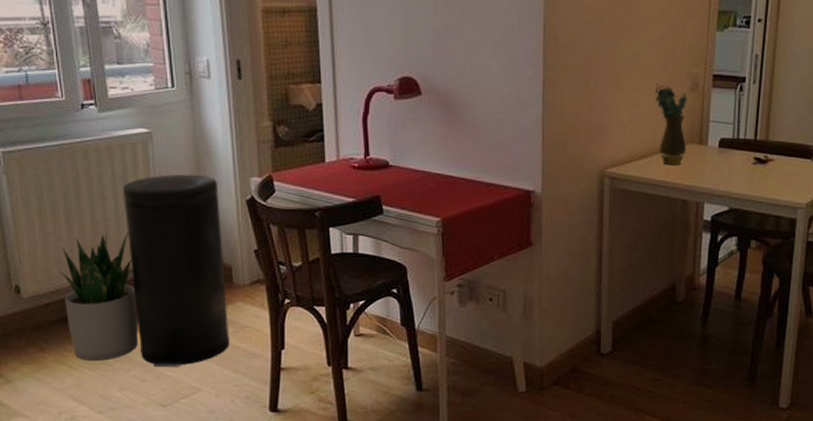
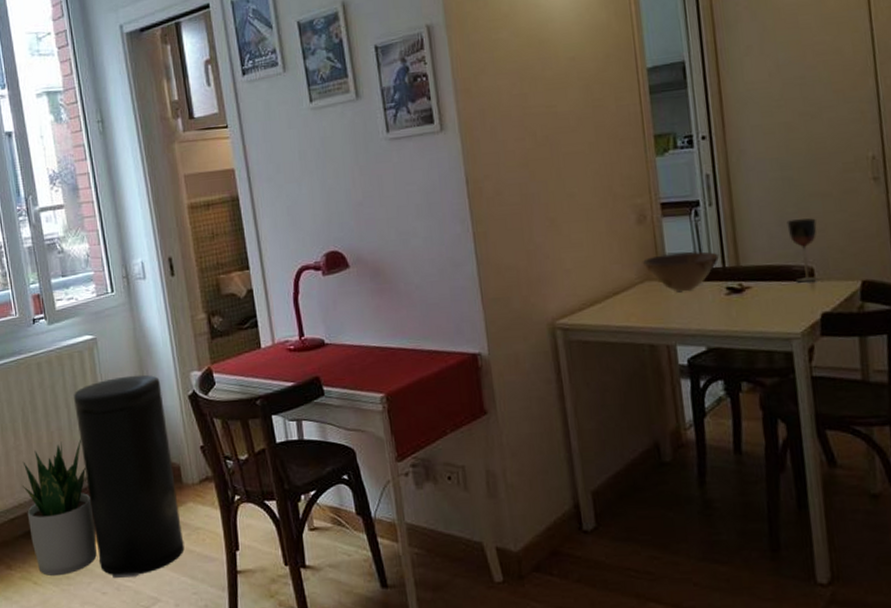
vase: present [655,82,687,166] -> none [597,220,645,308]
bowl: none [688,121,754,157] -> present [642,251,720,293]

